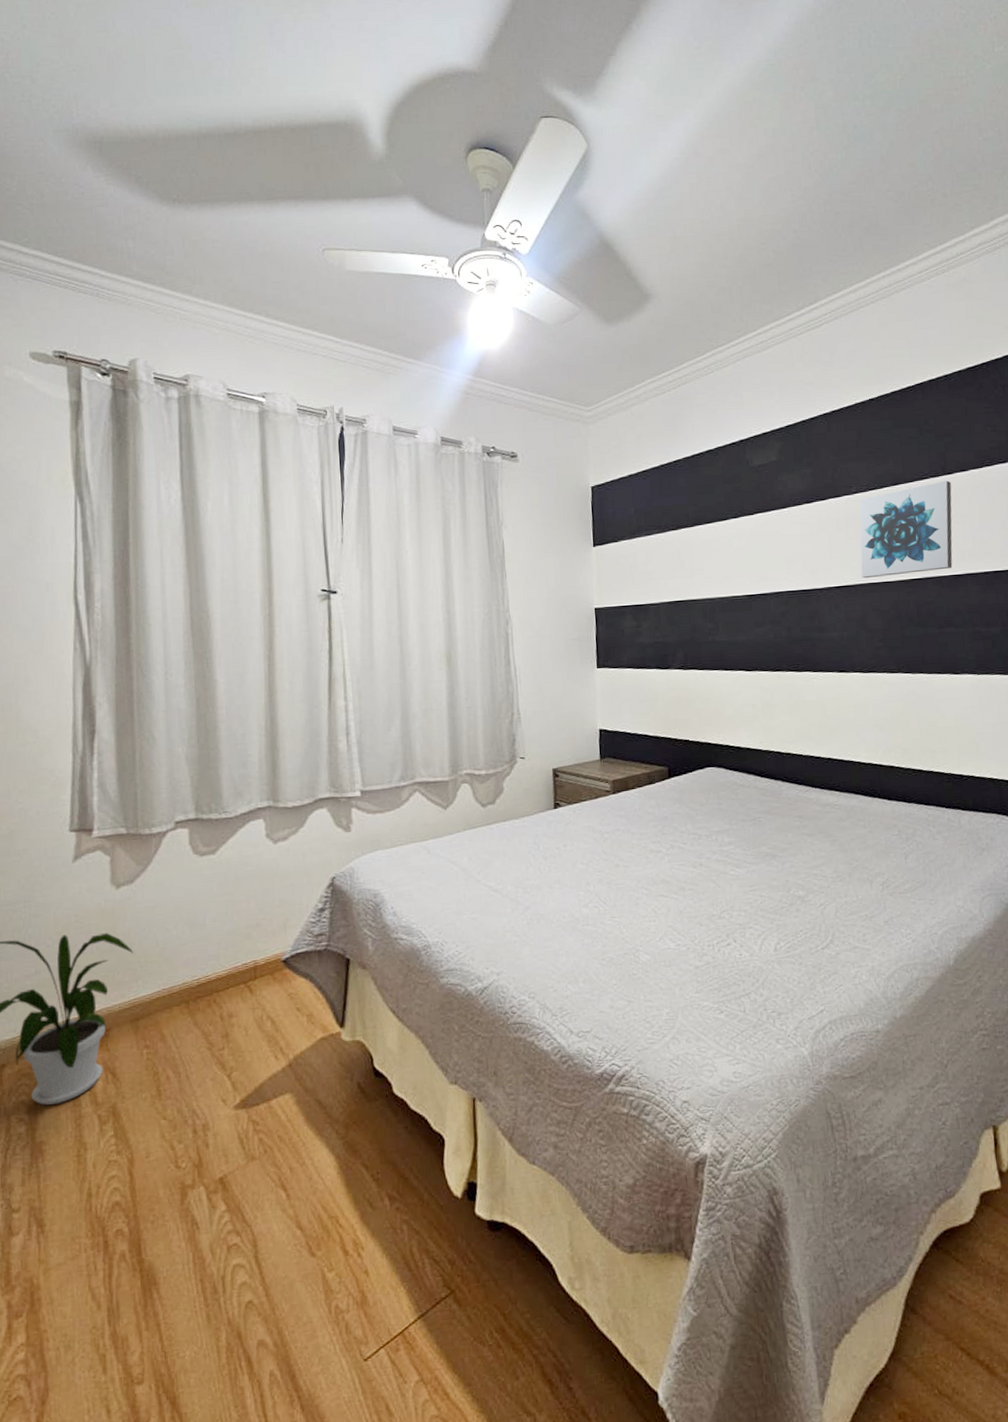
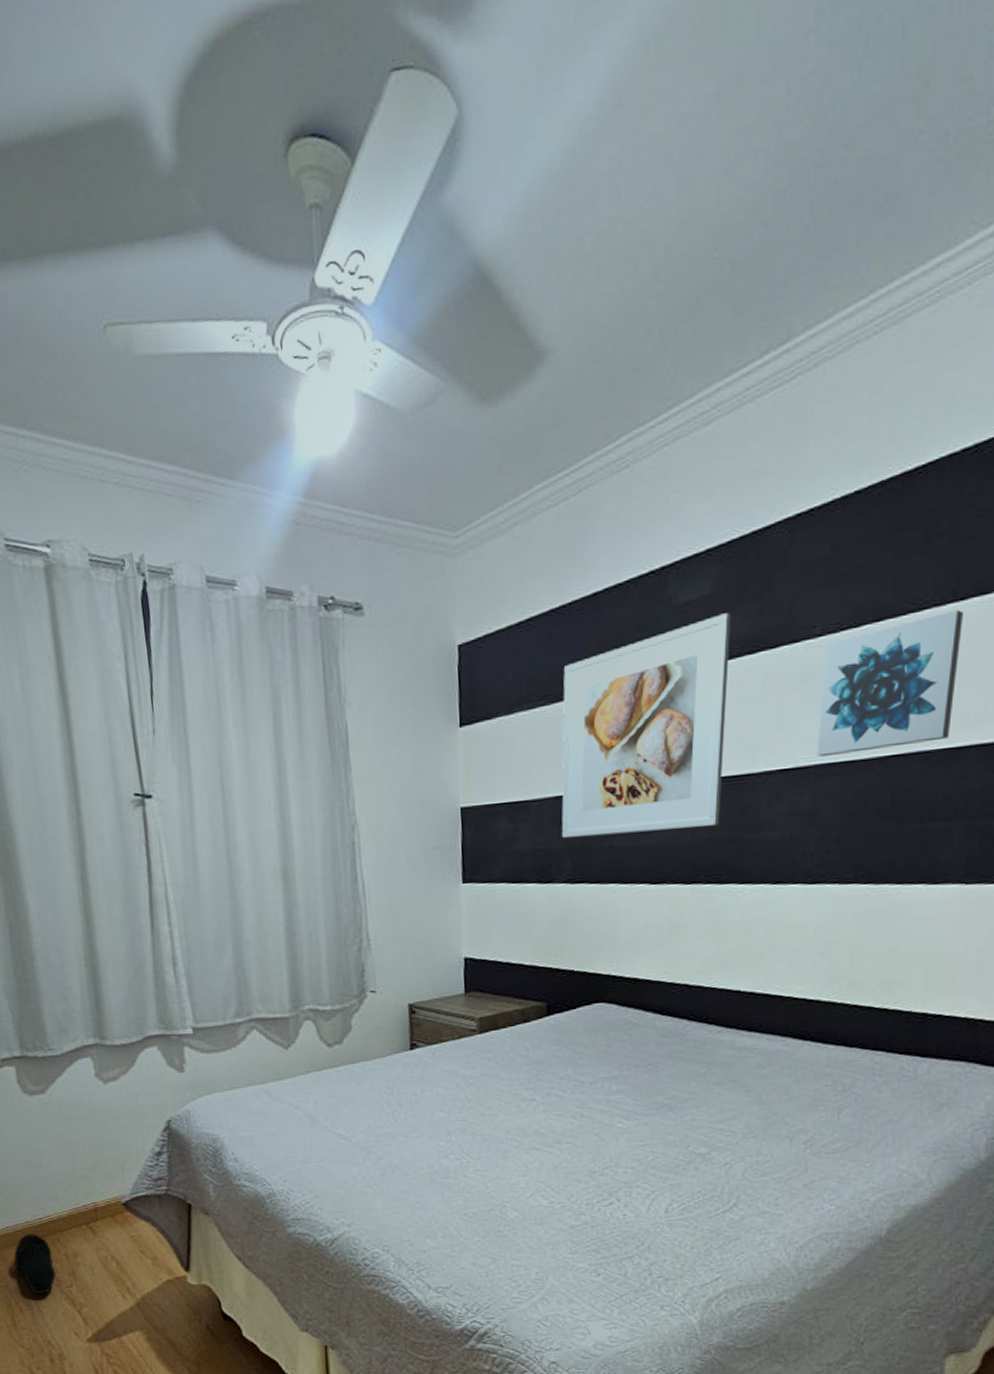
shoe: none [165,995,208,1059] -> present [14,1234,56,1294]
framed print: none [672,474,795,634] -> present [561,613,731,839]

